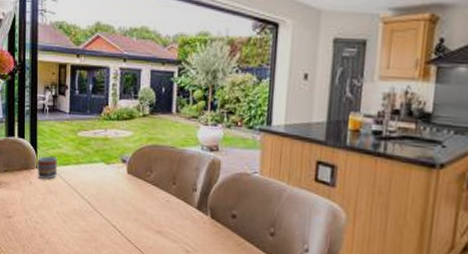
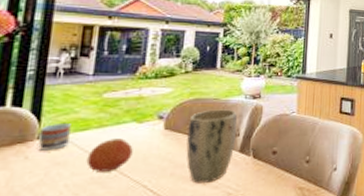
fruit: none [70,176,103,207] -> present [86,138,133,173]
plant pot: none [147,158,194,236] -> present [186,109,237,184]

